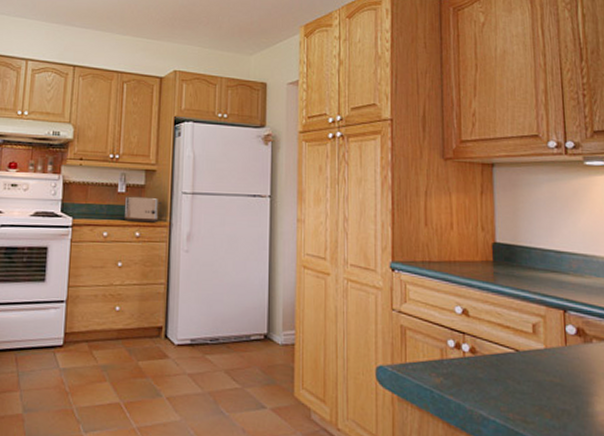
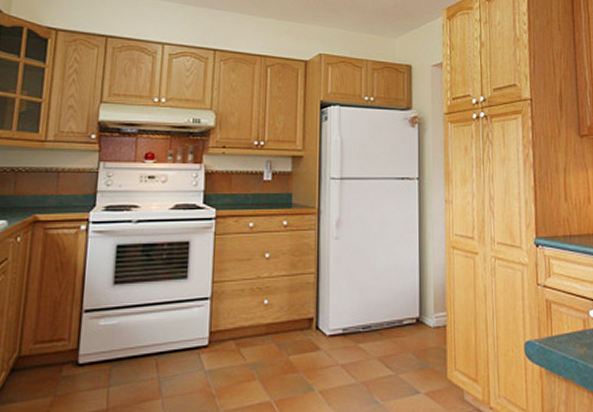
toaster: present [123,196,162,223] -> none [270,184,310,211]

